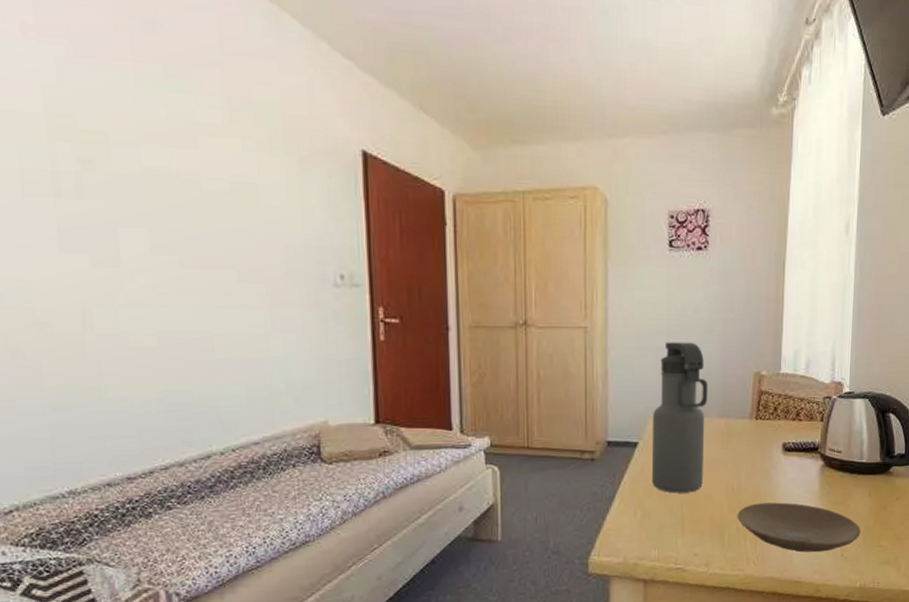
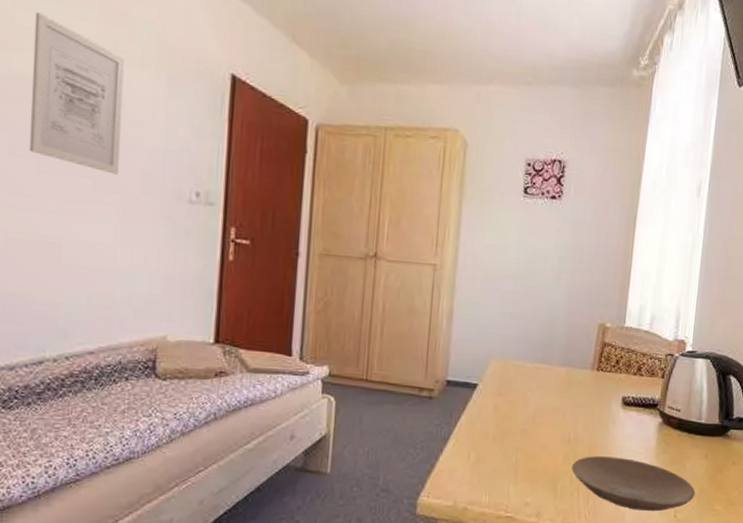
wall art: none [157,104,262,264] -> present [29,13,126,175]
water bottle: present [651,342,709,493] -> none [488,286,553,440]

